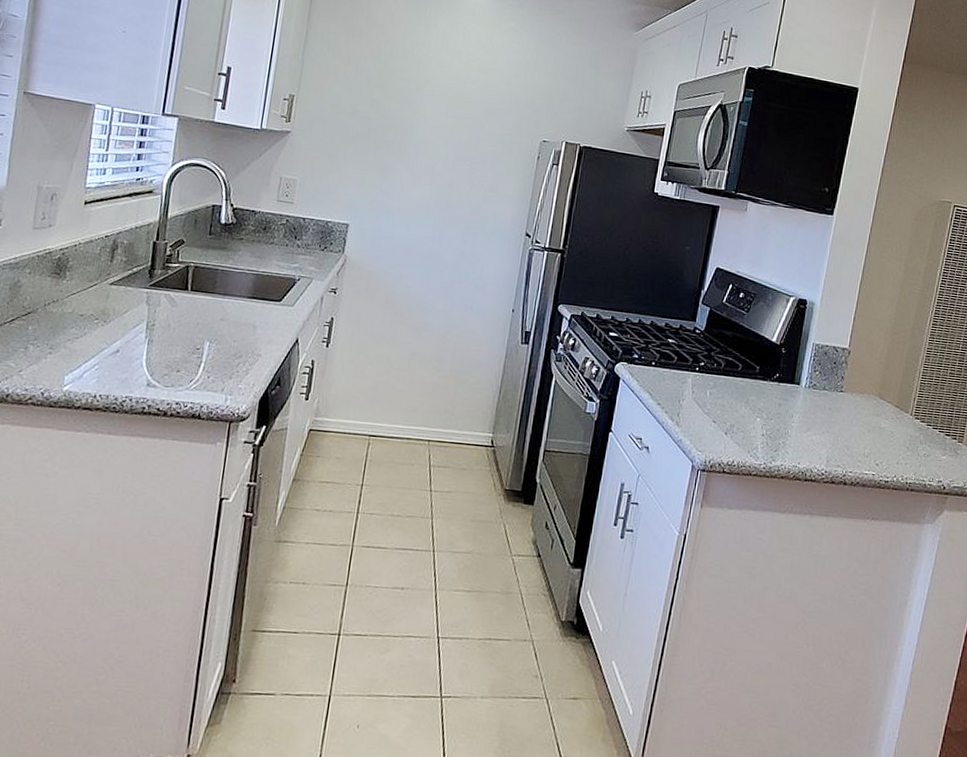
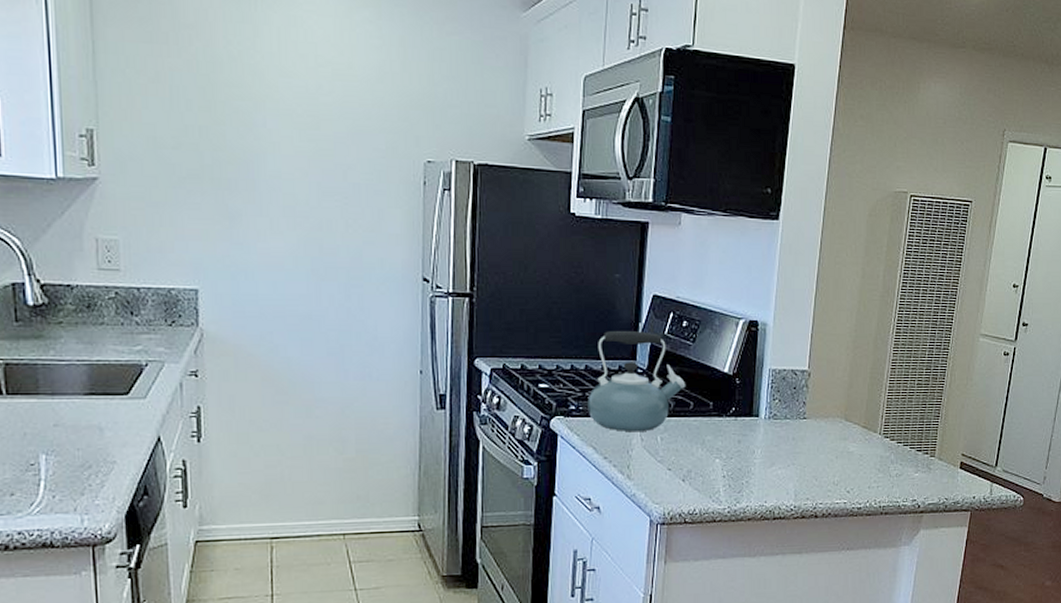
kettle: none [648,294,737,385] -> present [587,331,686,431]

